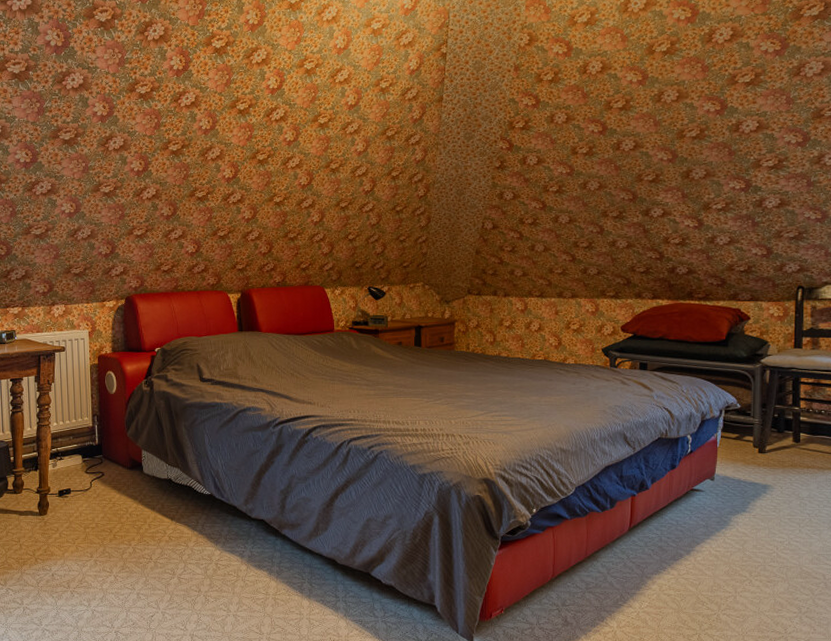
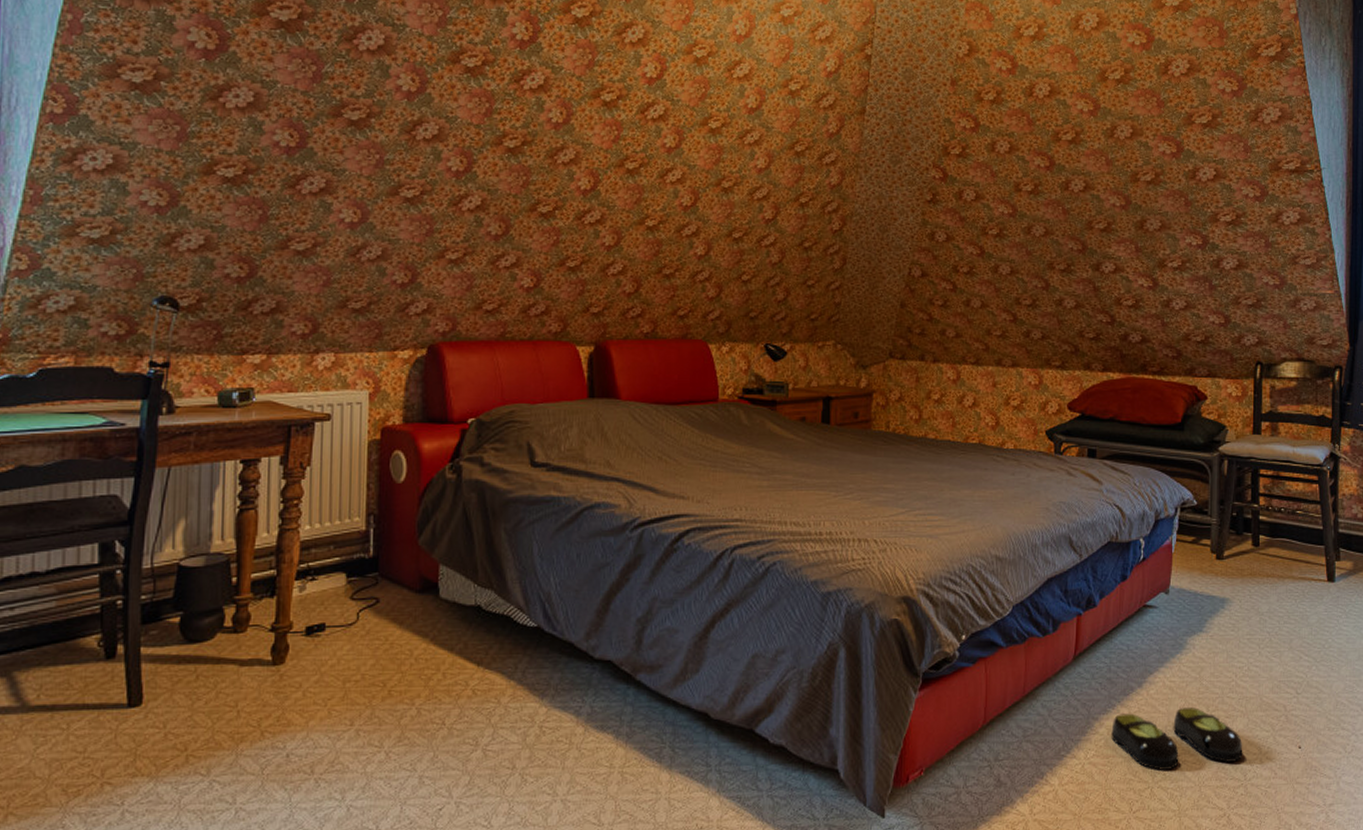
slippers: none [663,573,784,621] -> present [1111,707,1243,770]

